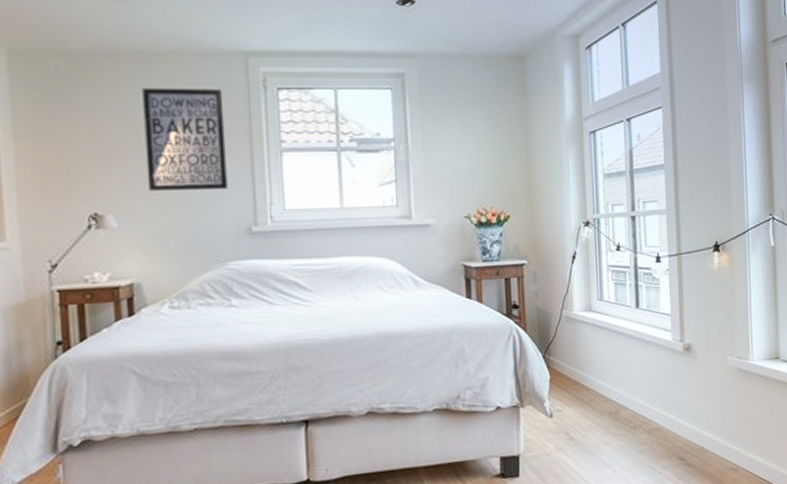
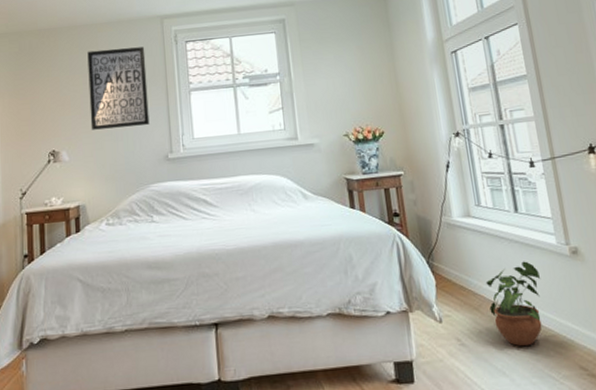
potted plant: none [600,357,653,440] -> present [486,261,543,347]

